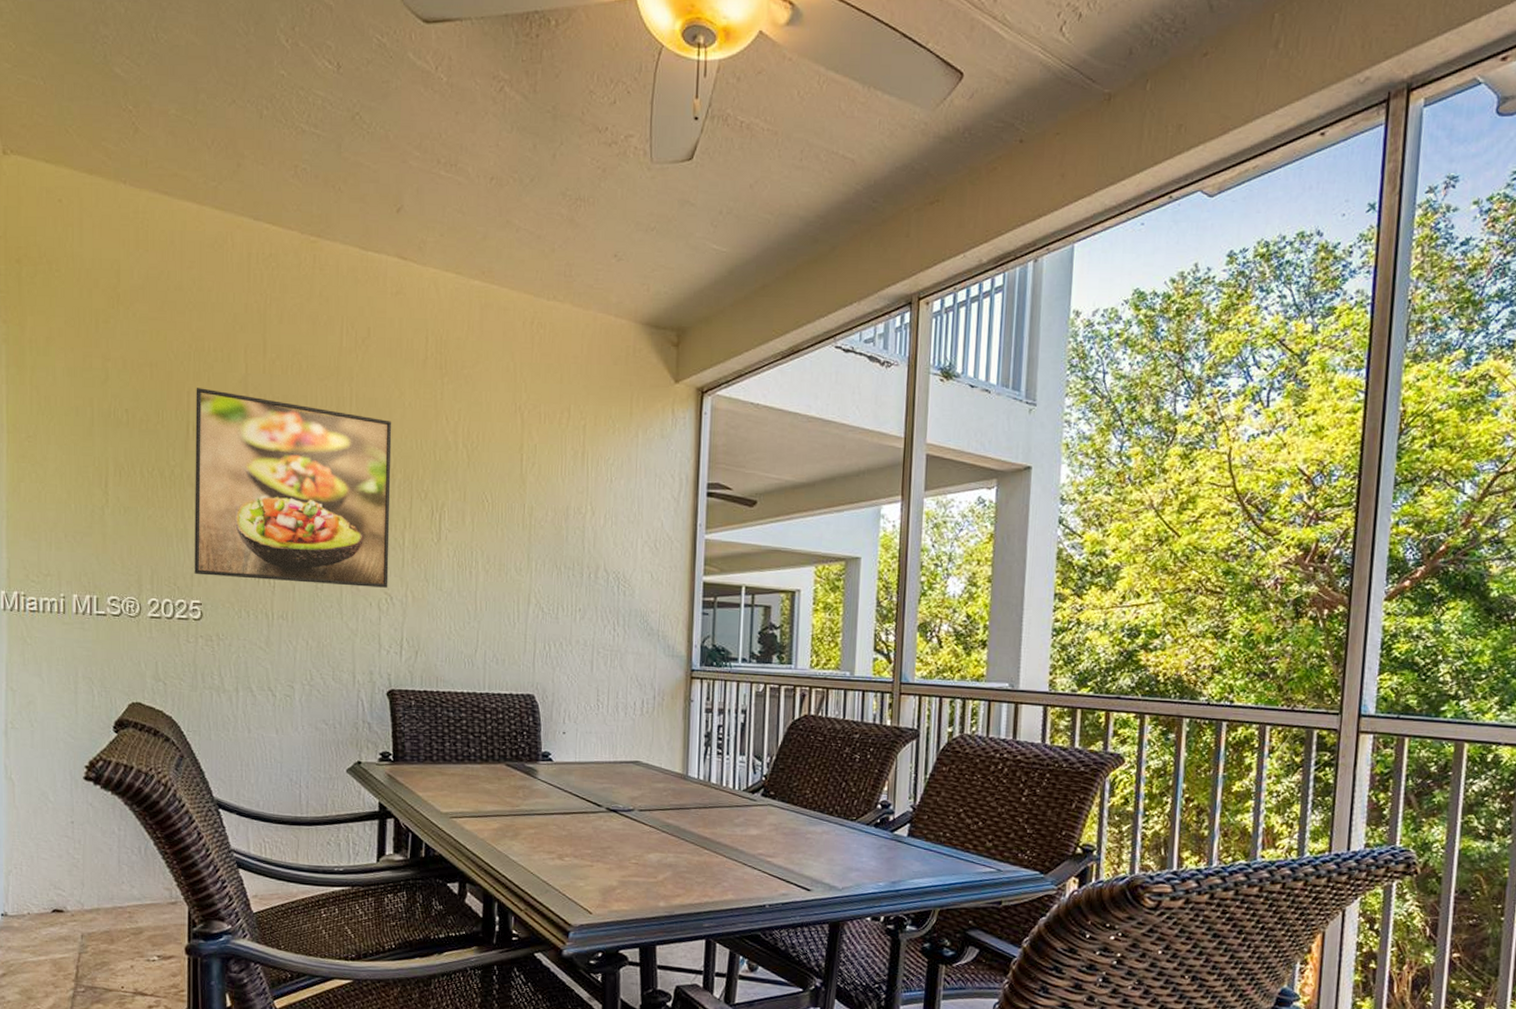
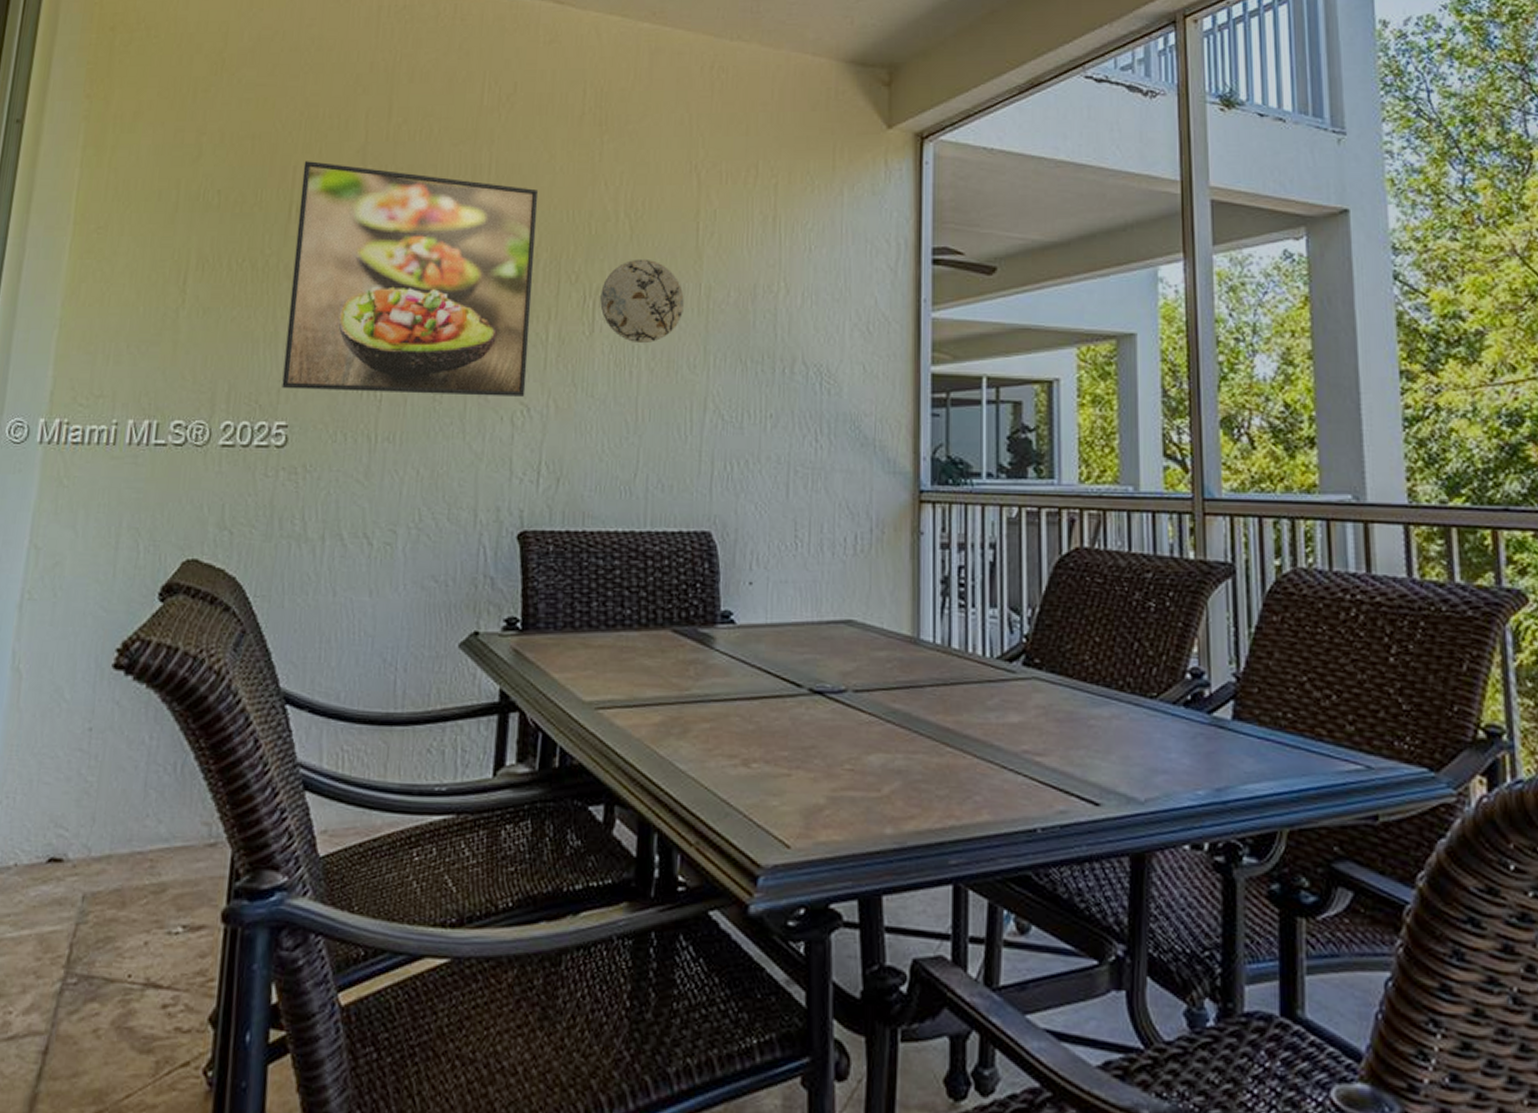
decorative plate: none [445,482,512,550] -> present [600,258,684,344]

